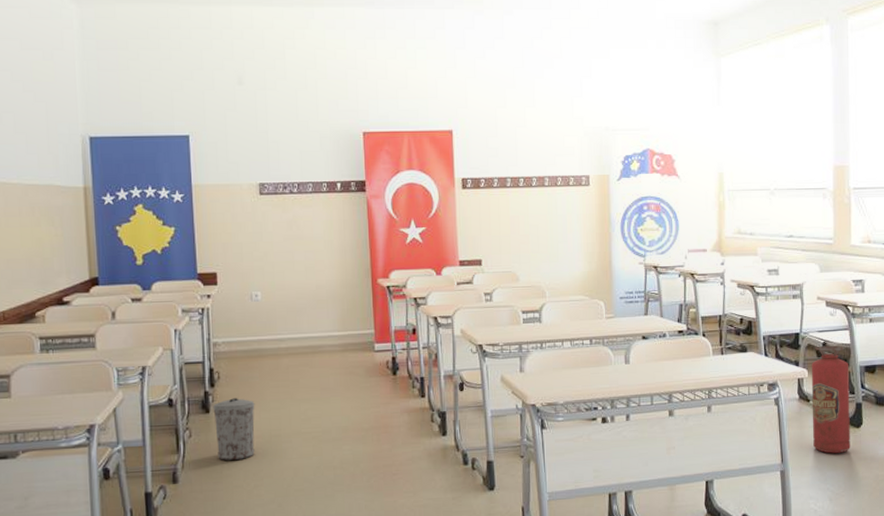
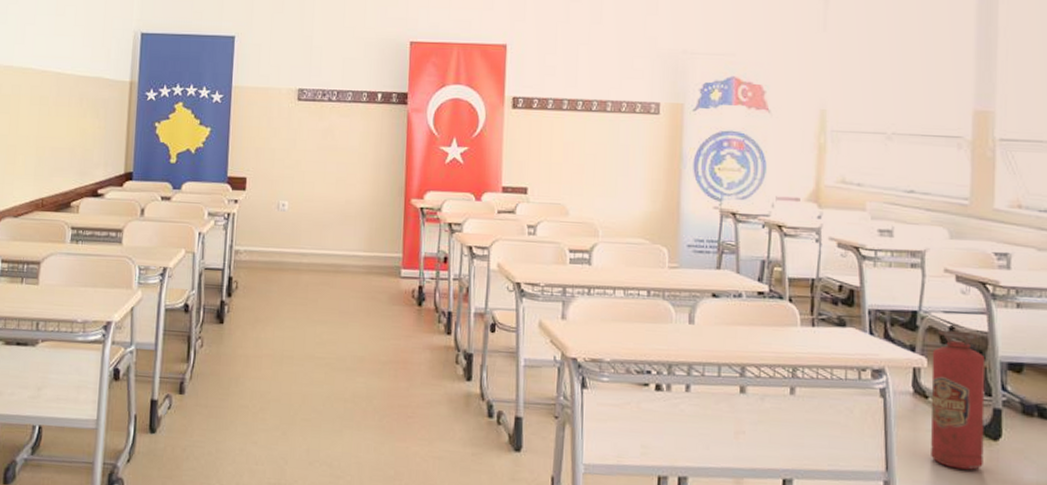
trash can: present [213,398,255,460] -> none [227,311,270,378]

